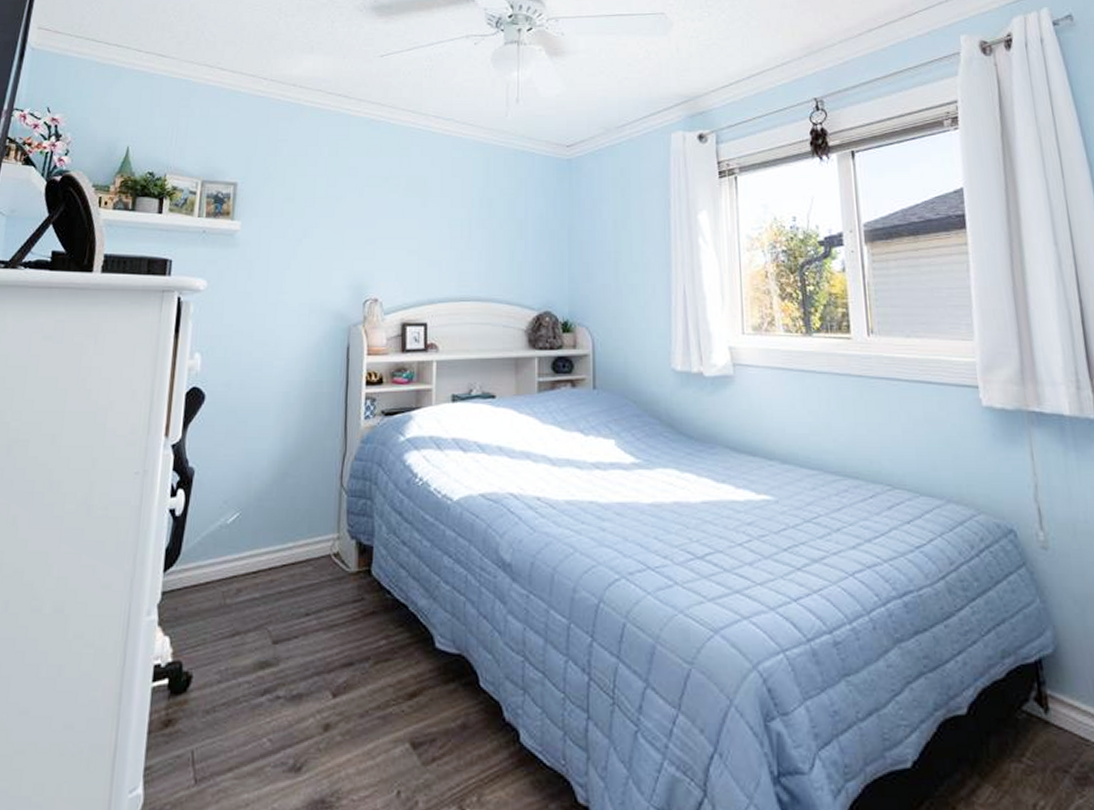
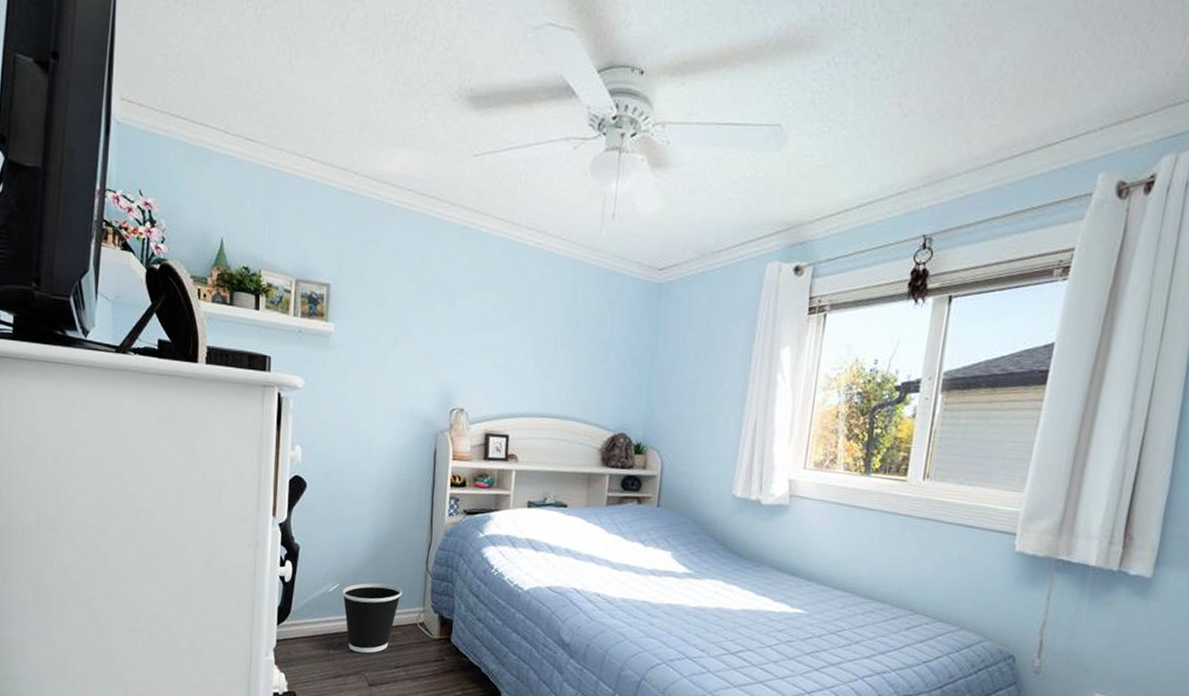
wastebasket: none [242,508,314,600] -> present [342,583,403,653]

